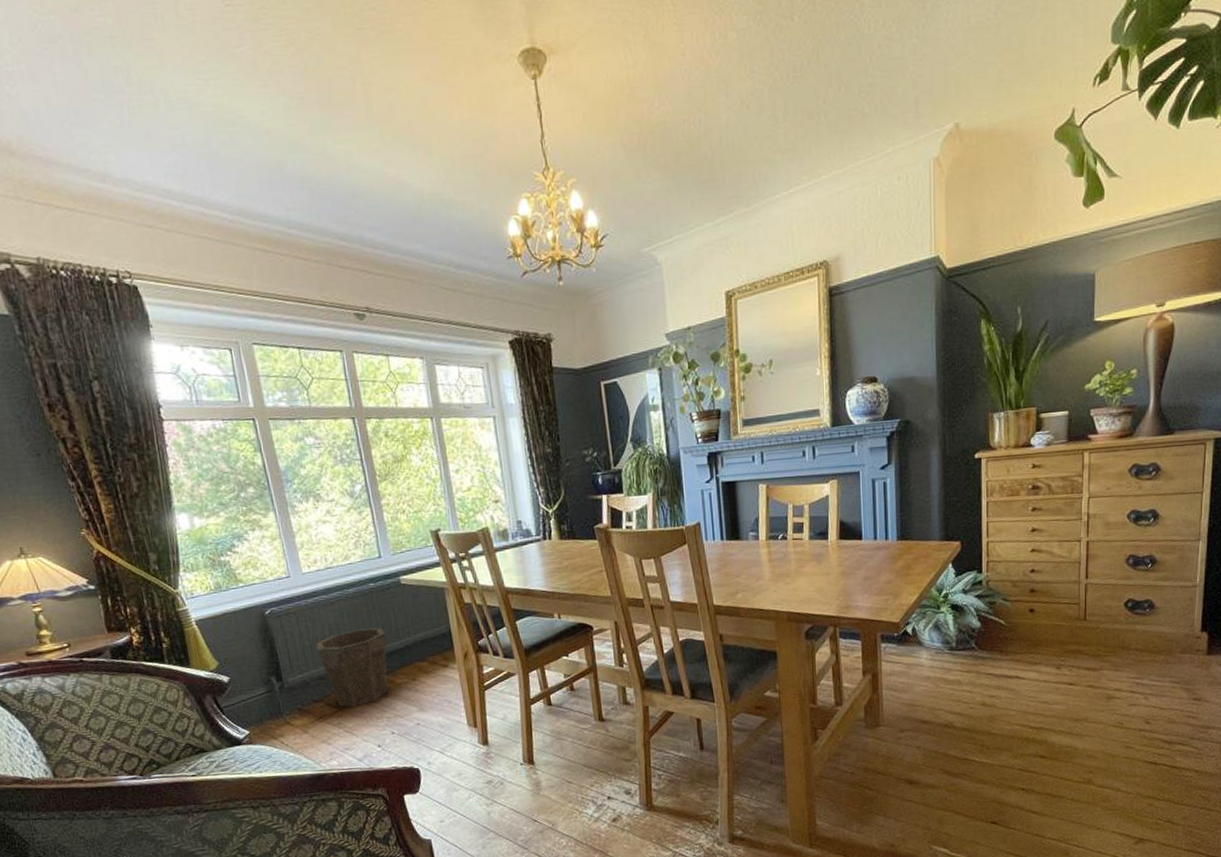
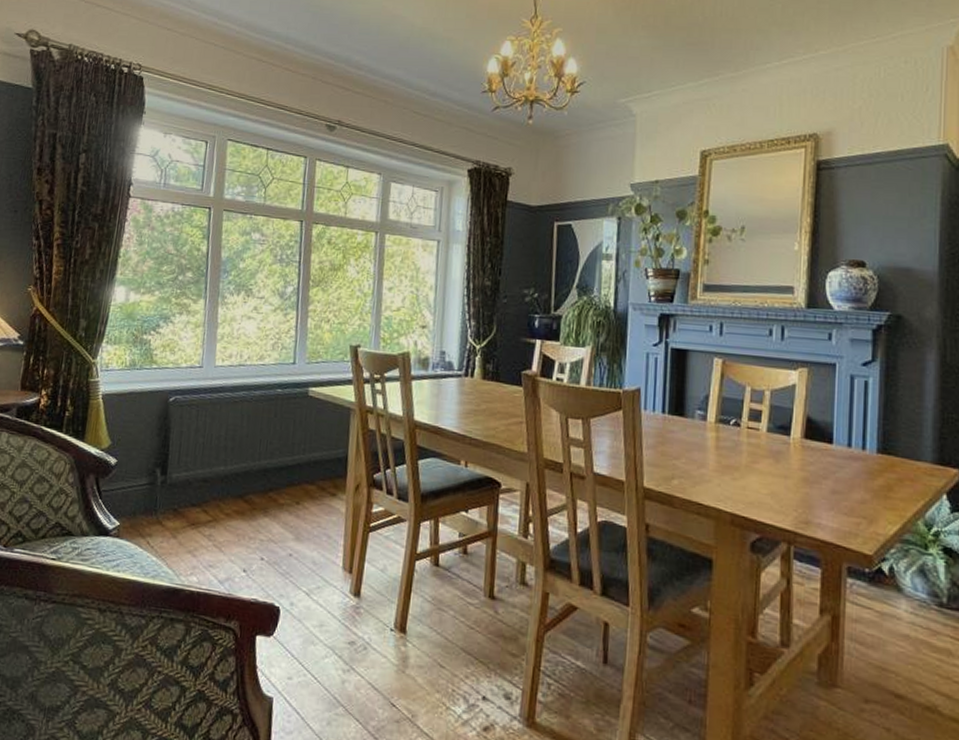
waste bin: present [315,627,388,707] -> none [208,435,280,520]

